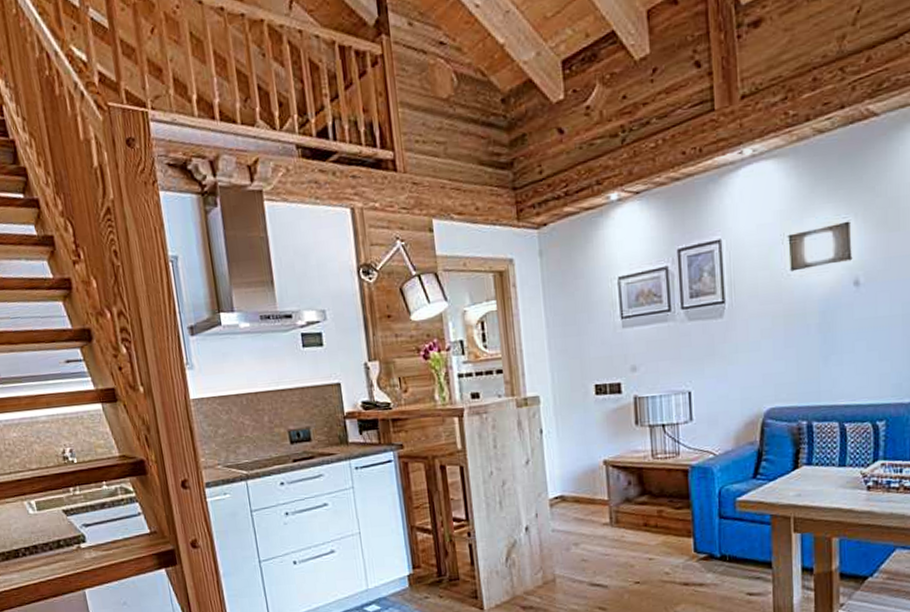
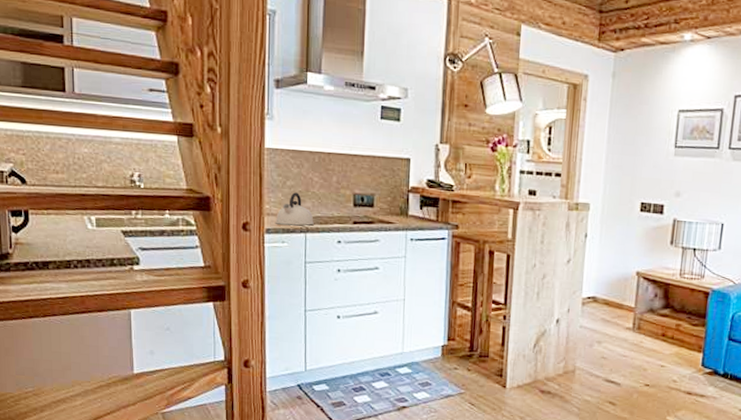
kettle: none [213,440,253,476] -> present [275,192,314,226]

